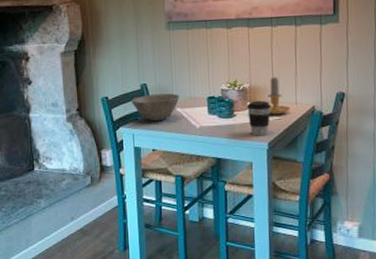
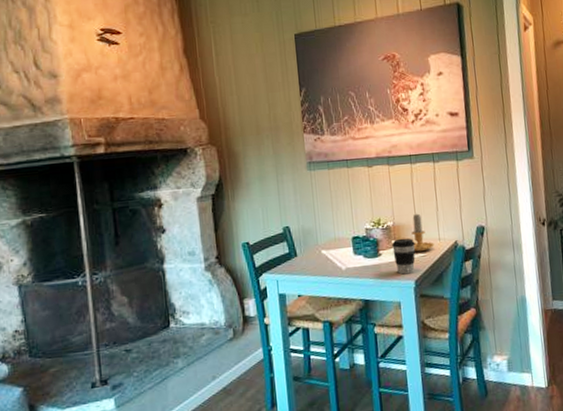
bowl: present [131,93,180,122] -> none [273,235,324,266]

